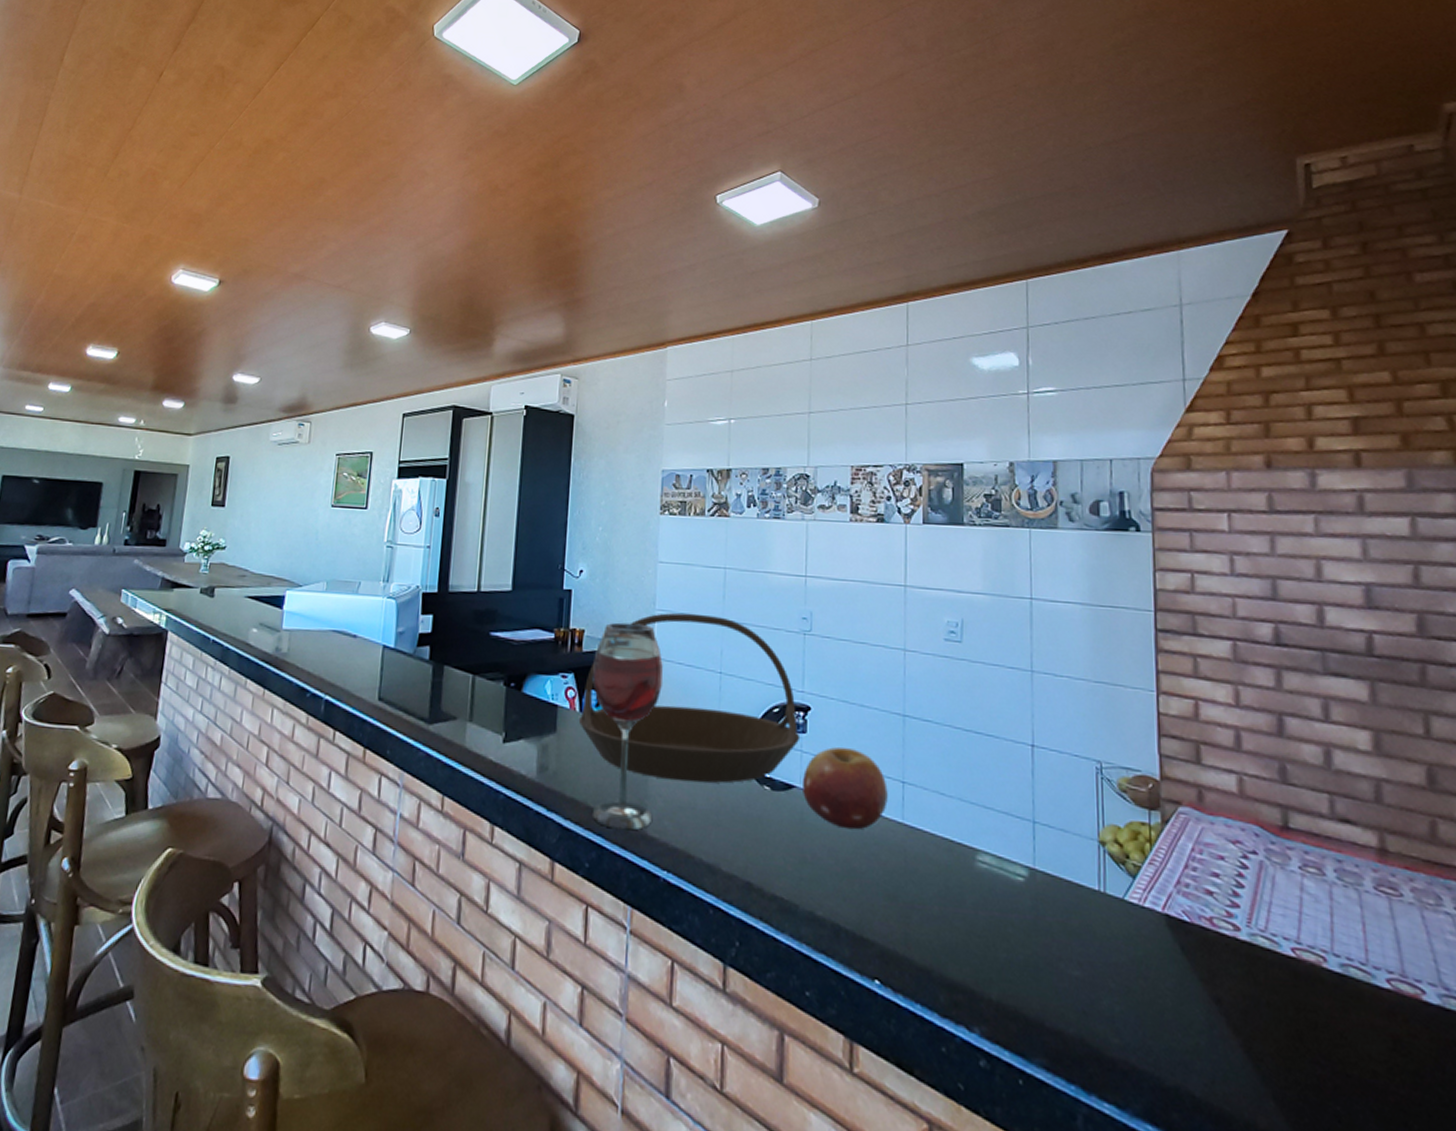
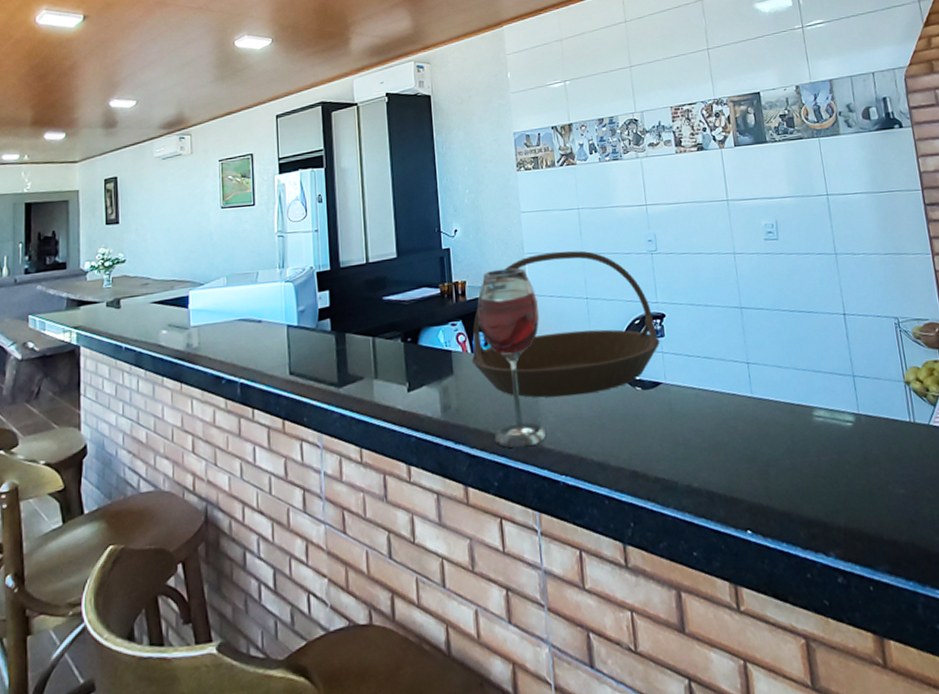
fruit: present [803,747,888,830] -> none [666,343,738,411]

